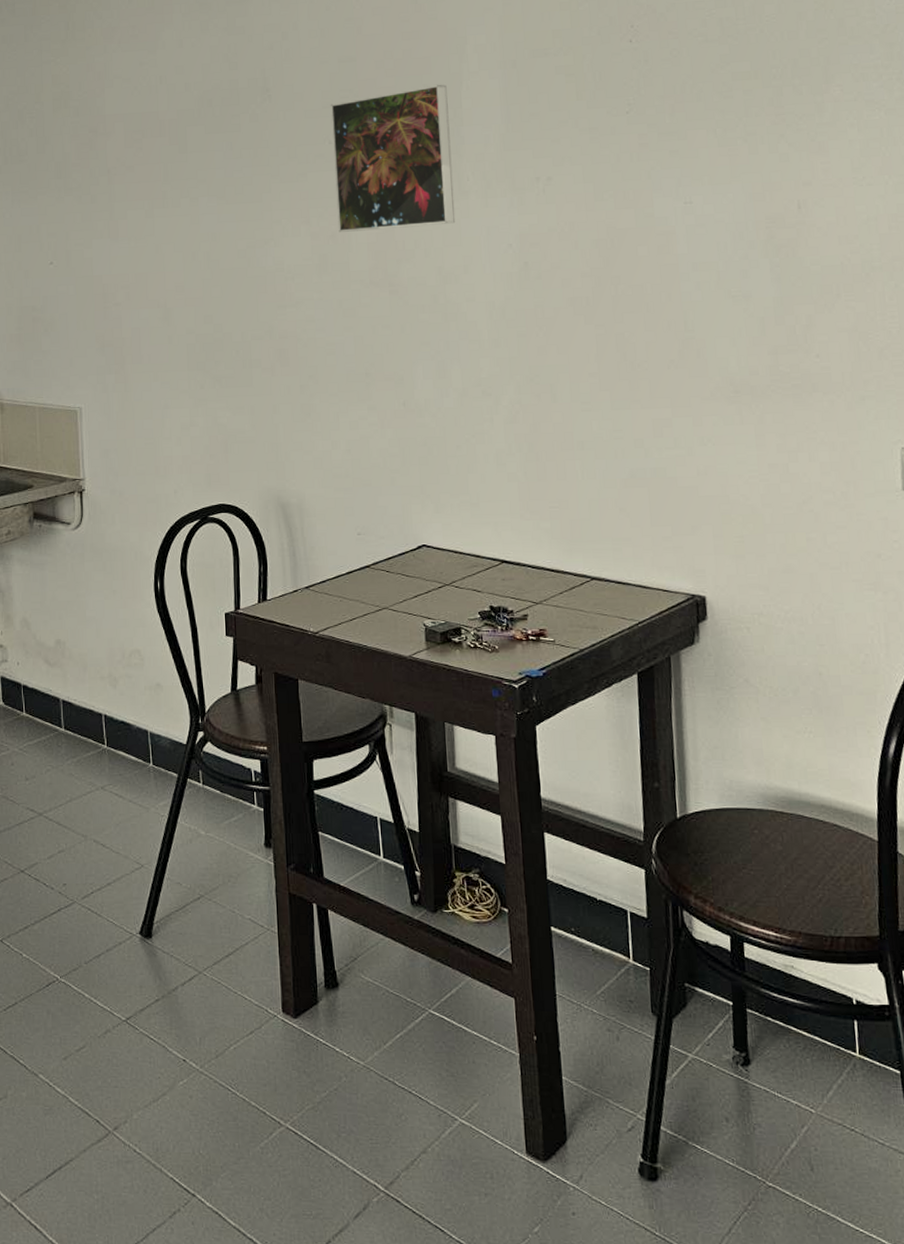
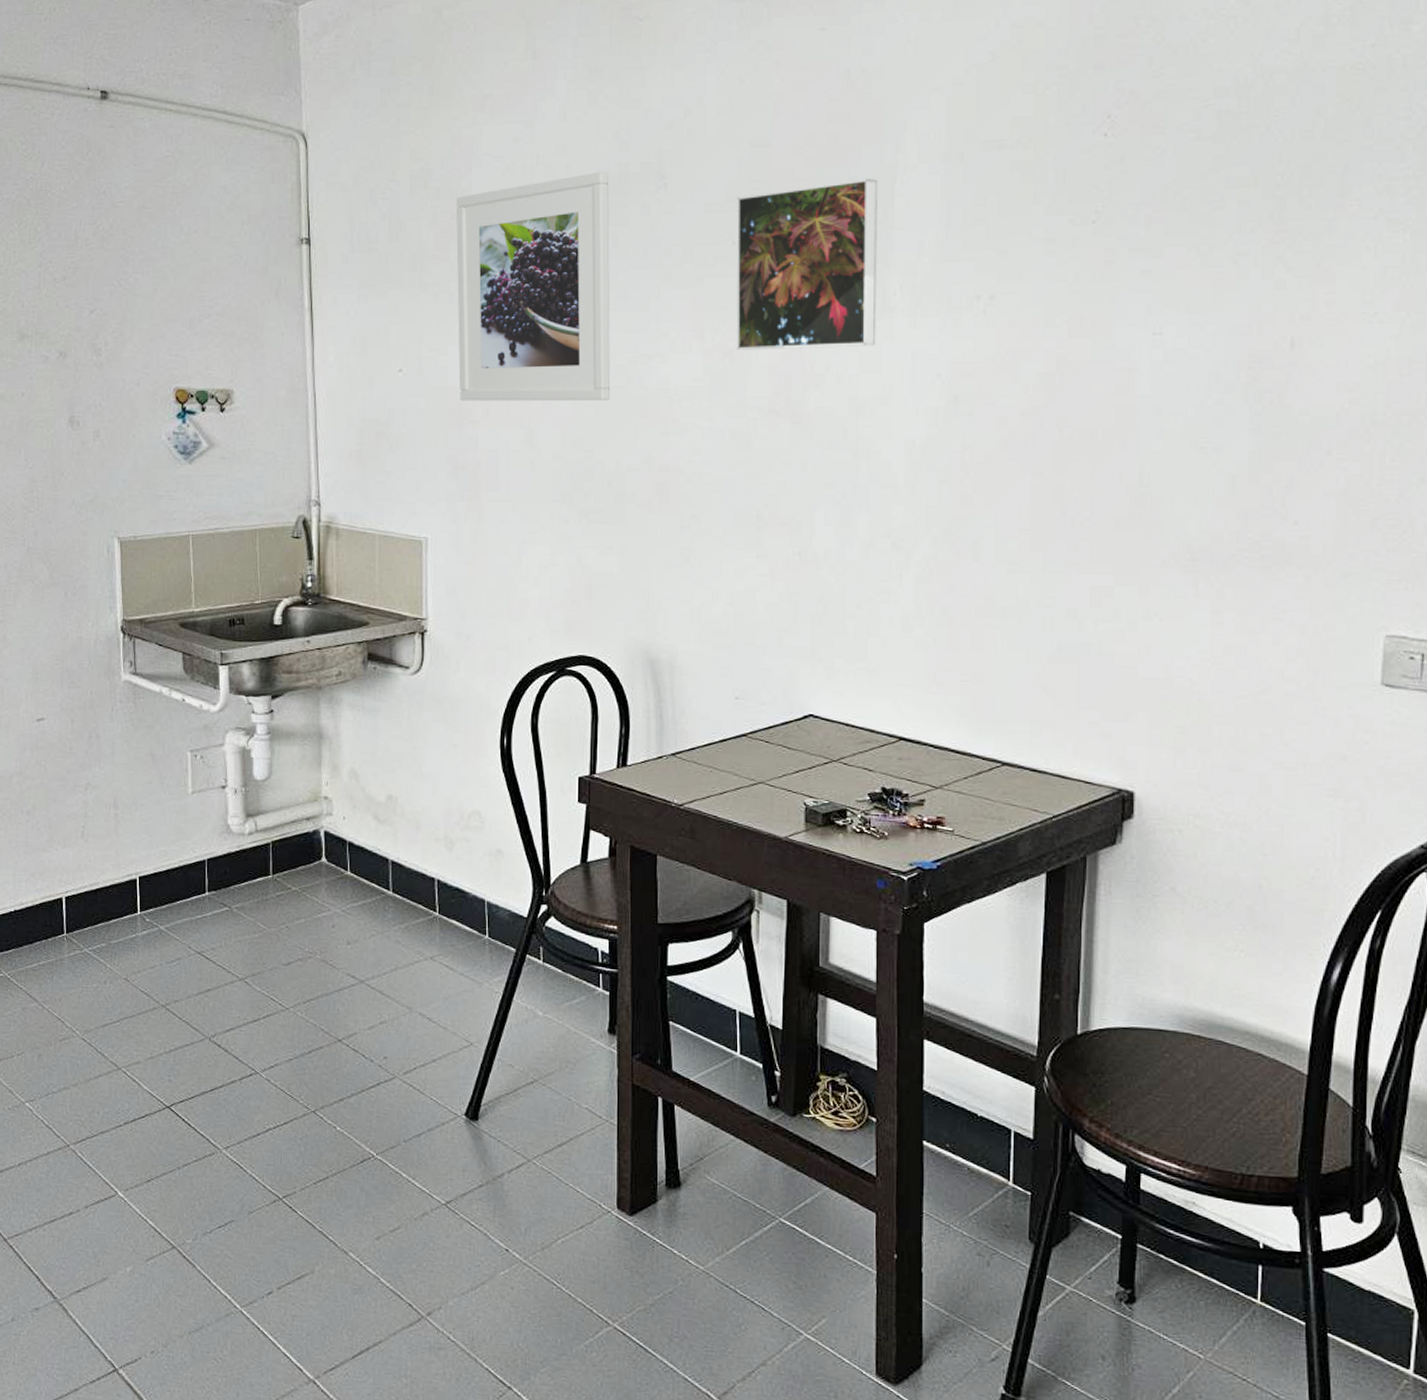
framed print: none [92,87,234,287] -> present [456,171,611,401]

